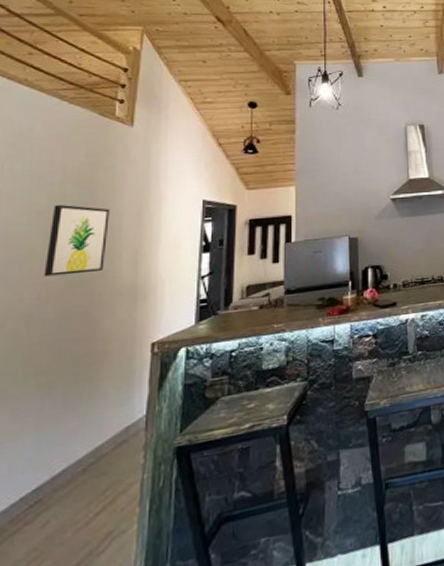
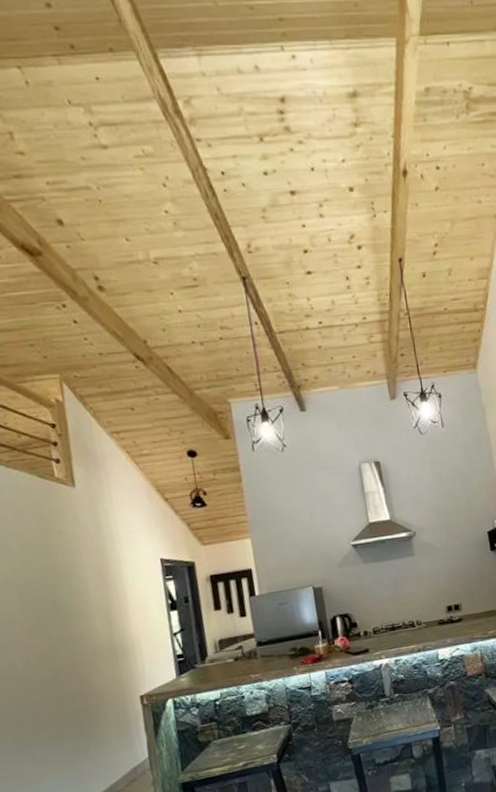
wall art: present [43,204,110,277] -> none [19,571,80,641]

